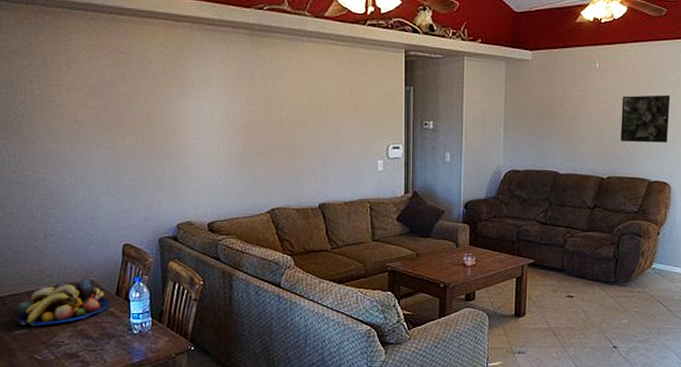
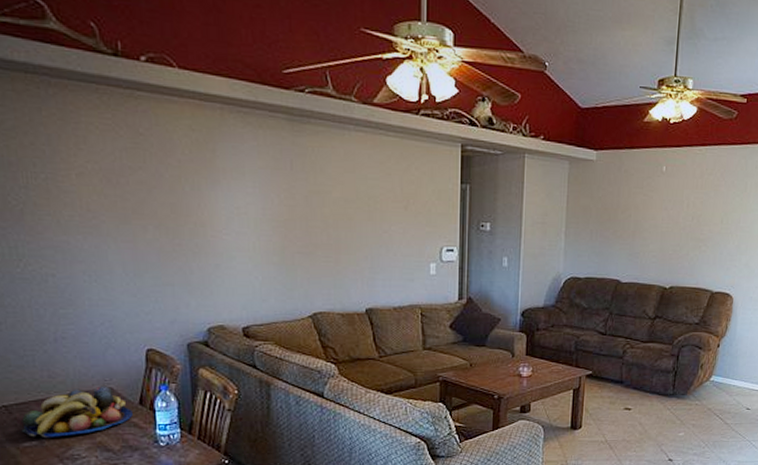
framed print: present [620,95,671,143] -> none [684,202,737,252]

